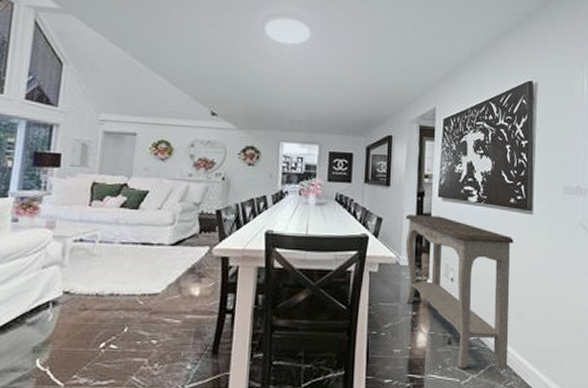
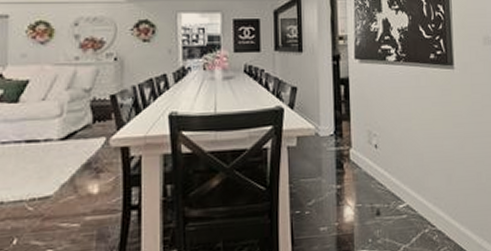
console table: present [405,214,514,370] -> none [321,79,440,240]

